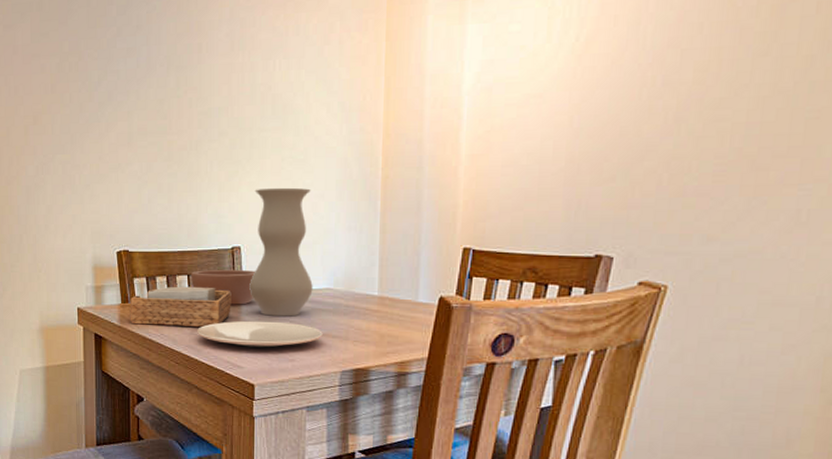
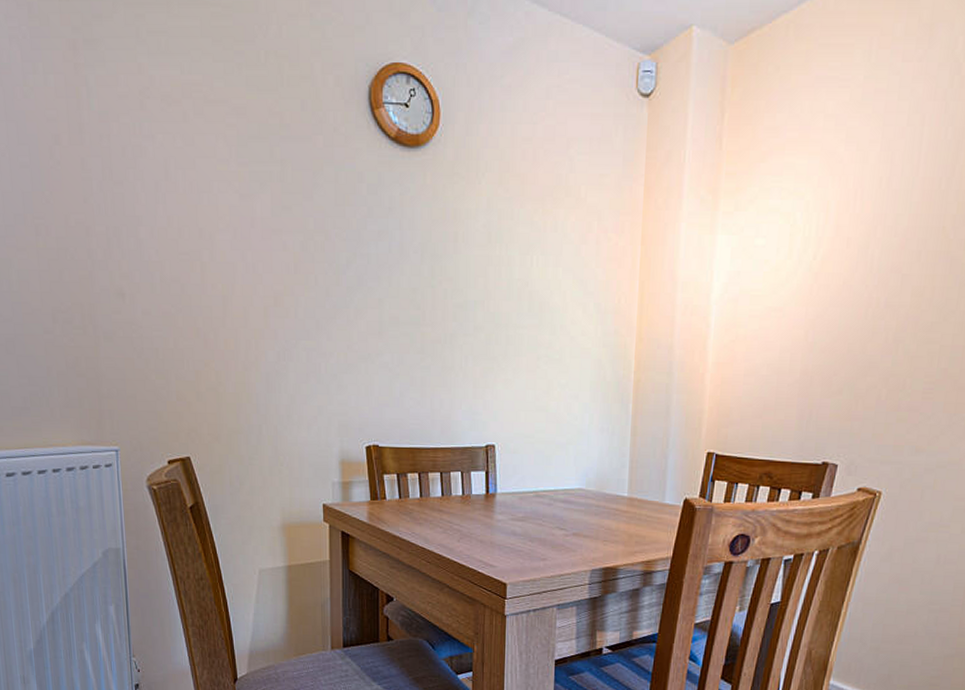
napkin holder: present [130,286,231,328] -> none [379,483,485,527]
bowl: present [191,269,256,305] -> none [444,467,510,504]
plate: present [197,320,323,348] -> none [450,519,574,547]
vase: present [249,187,313,317] -> none [503,386,566,516]

